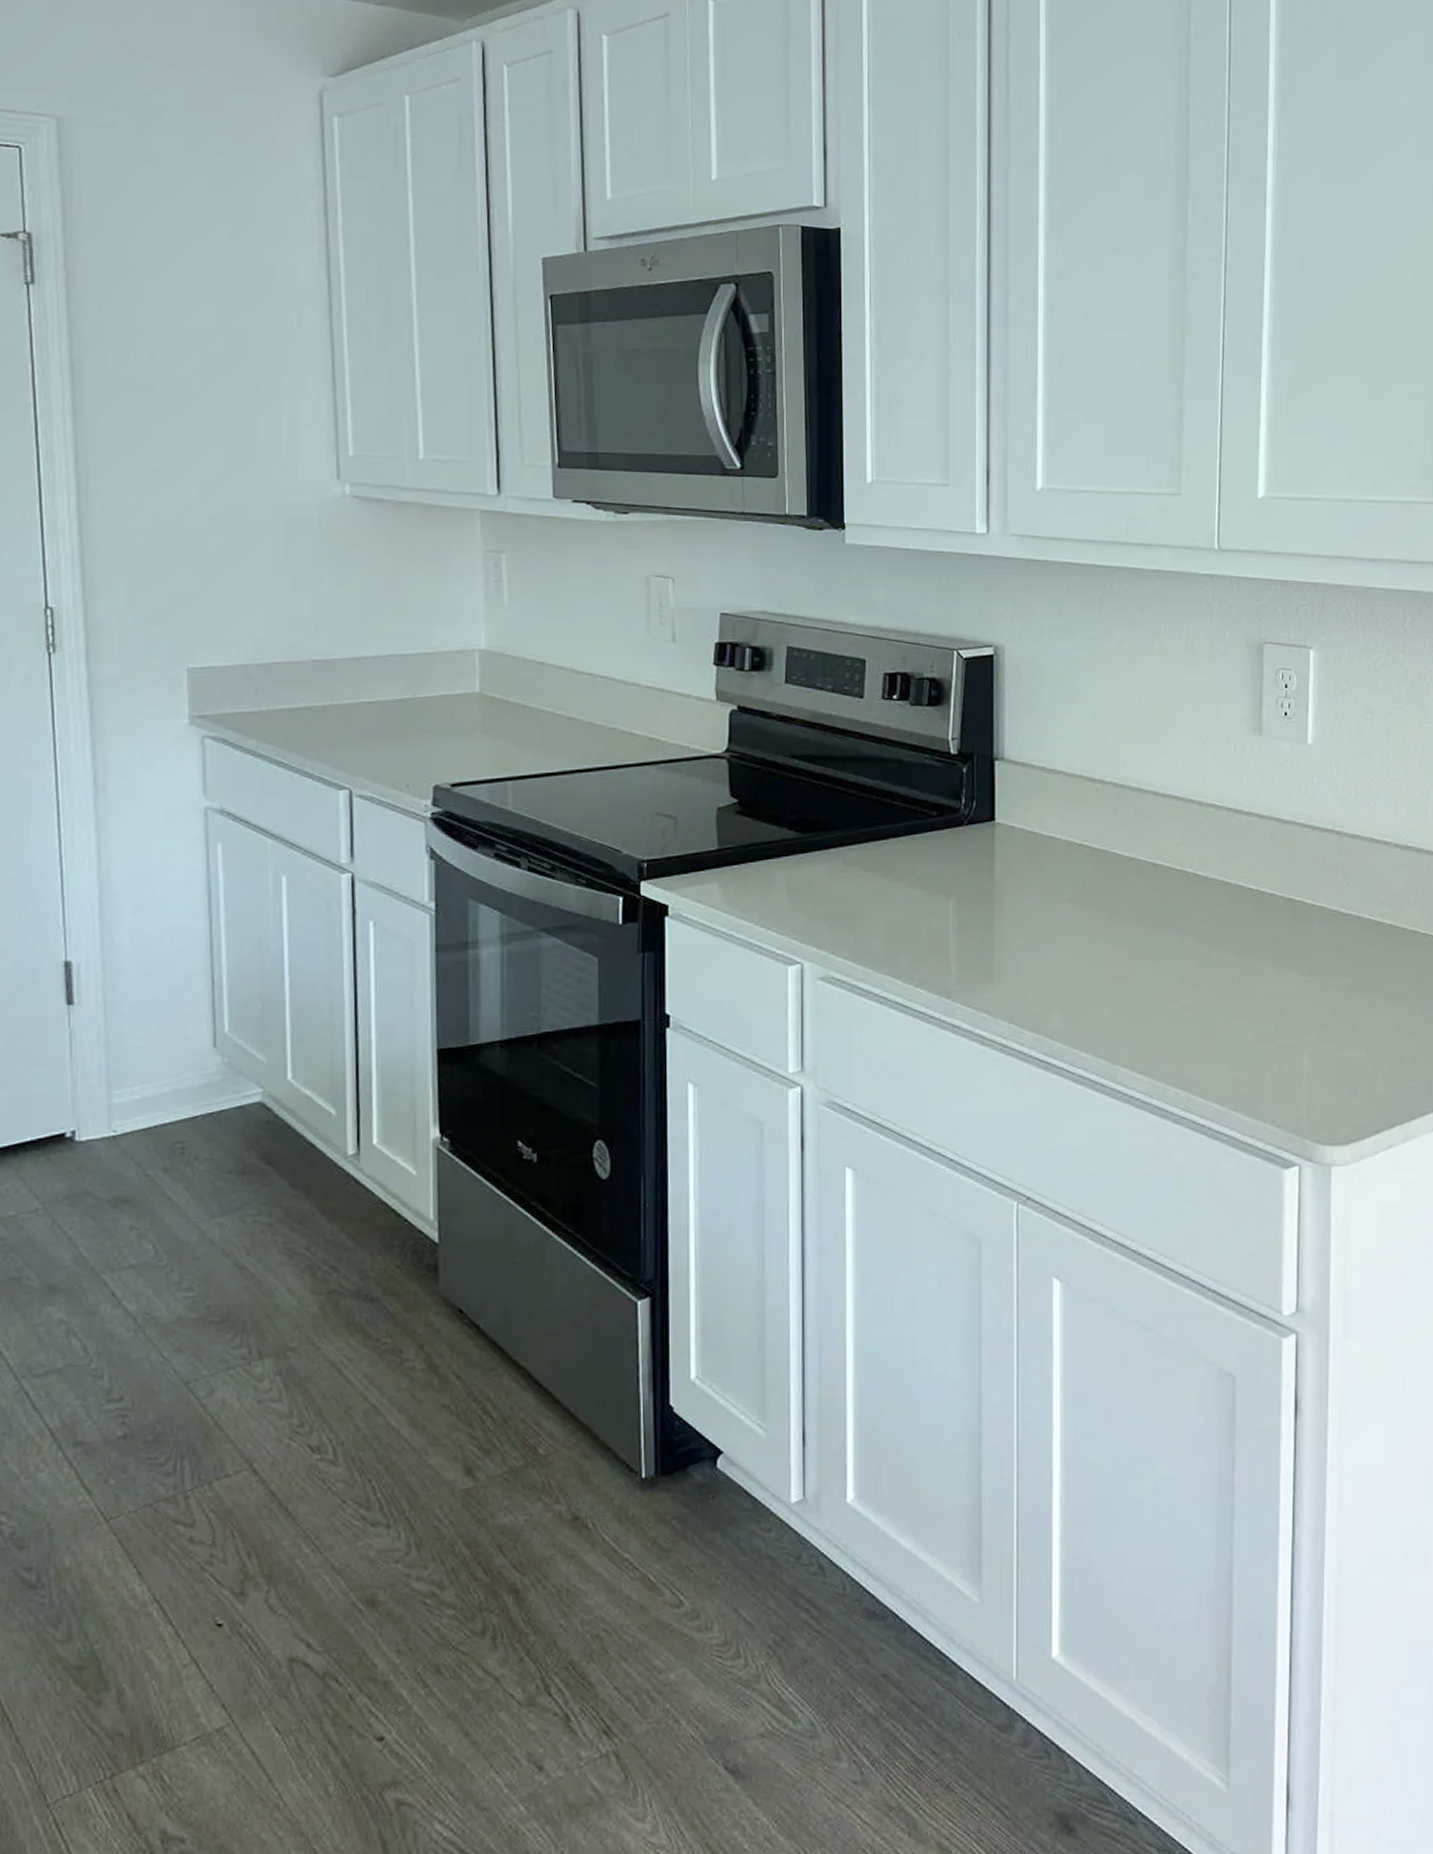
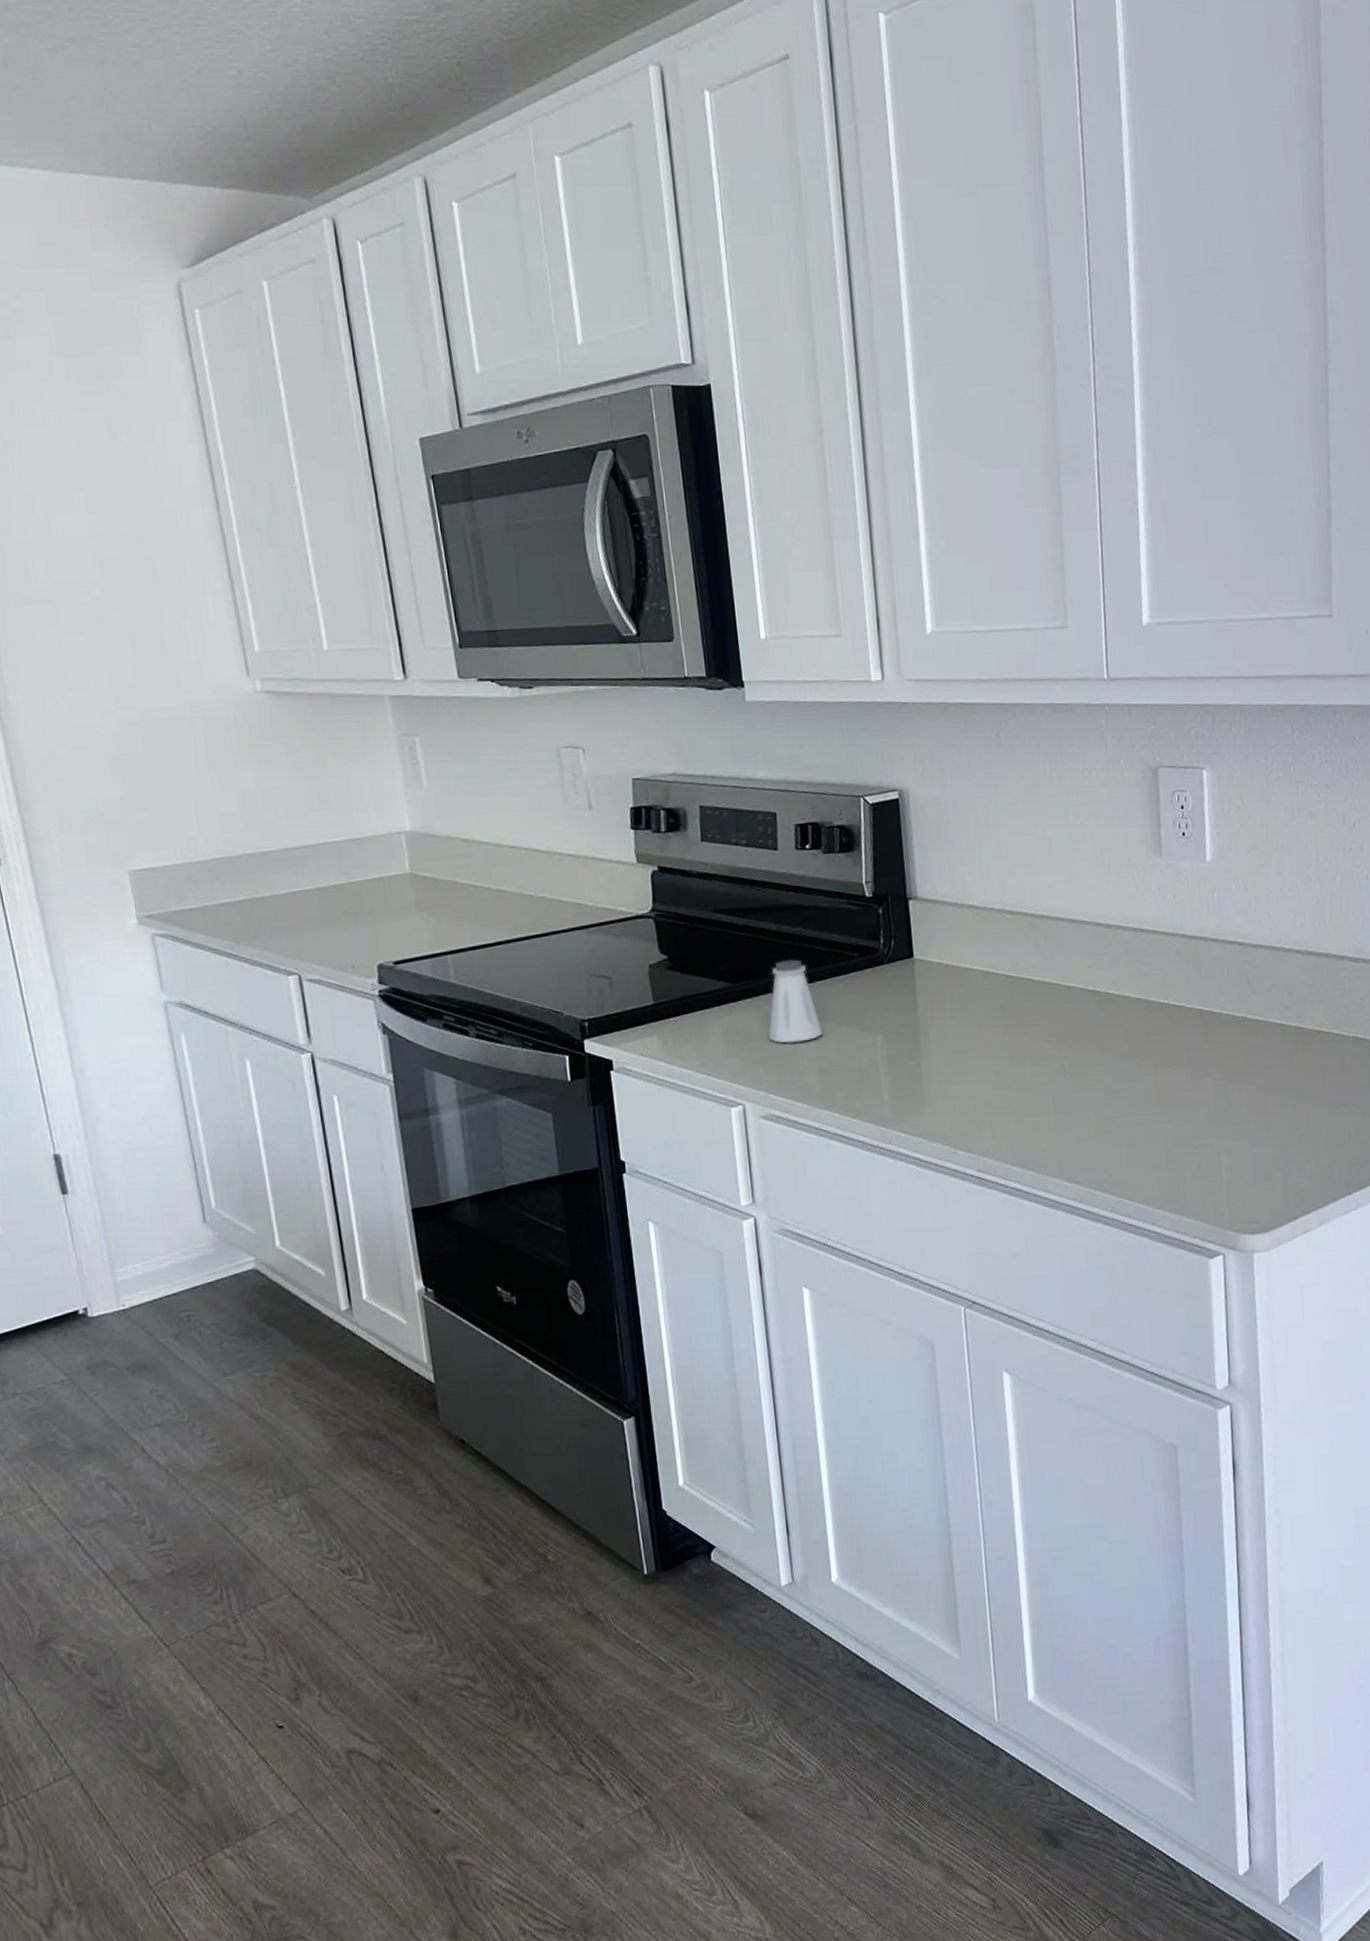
saltshaker: none [835,813,892,902] -> present [768,959,822,1043]

